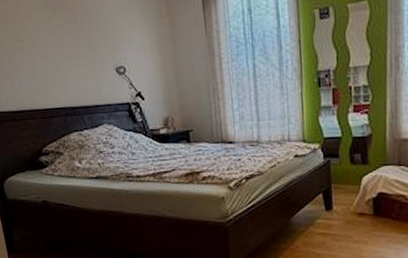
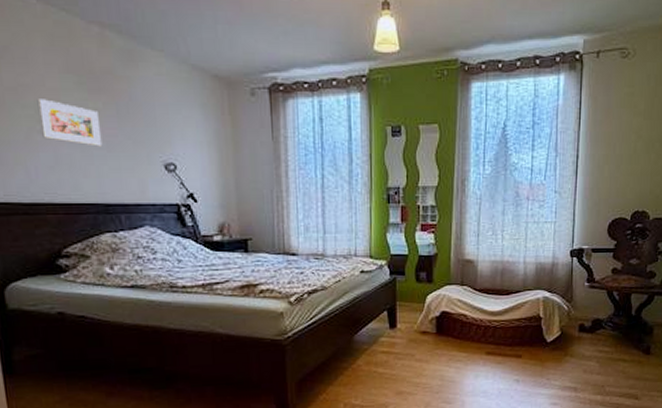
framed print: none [15,21,66,58] -> present [37,99,103,147]

